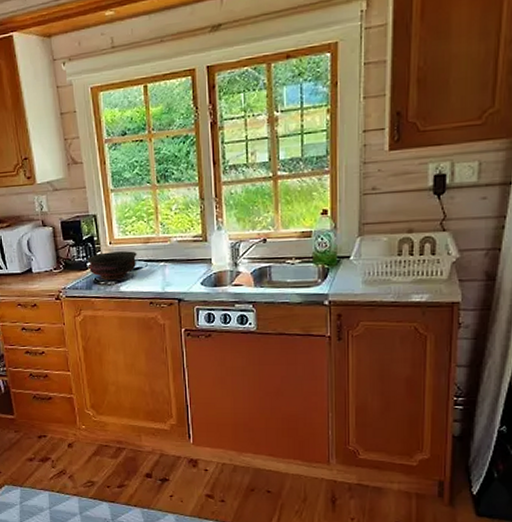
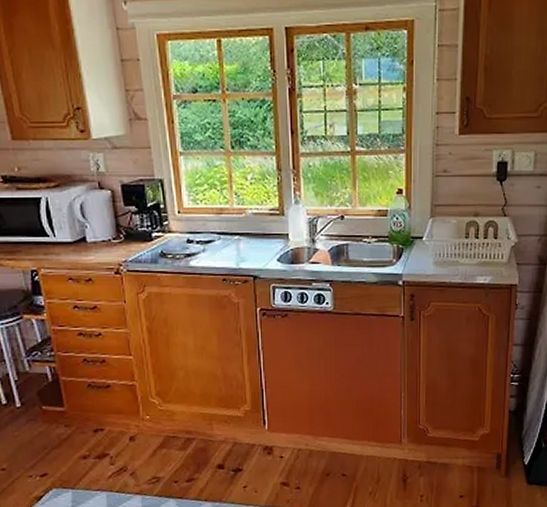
bowl: present [87,251,137,279] -> none [152,222,209,252]

